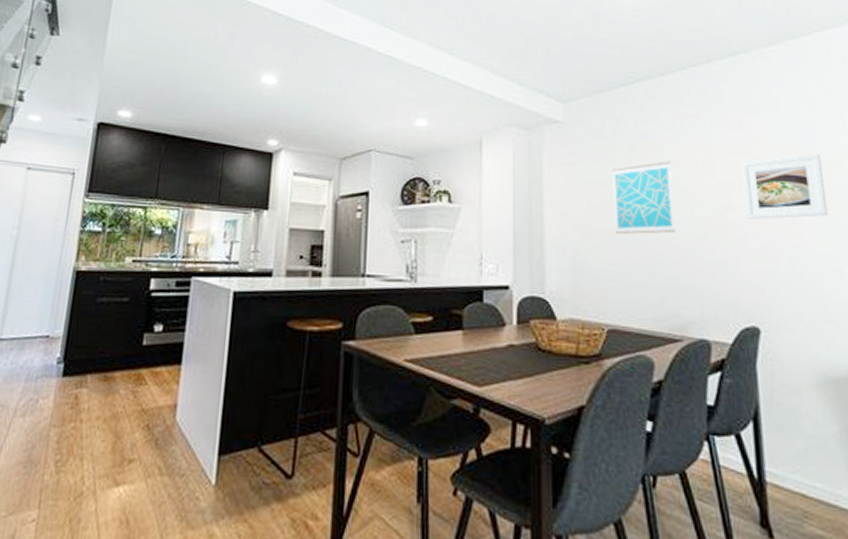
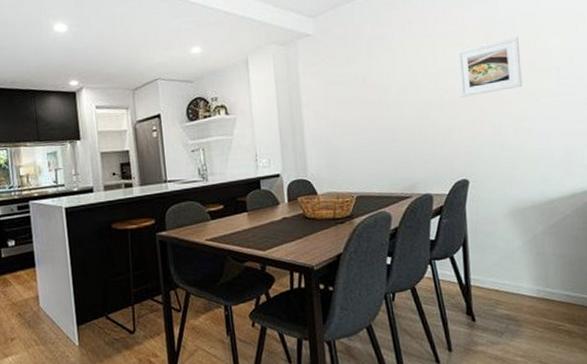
wall art: present [611,161,675,234] -> none [354,58,405,122]

